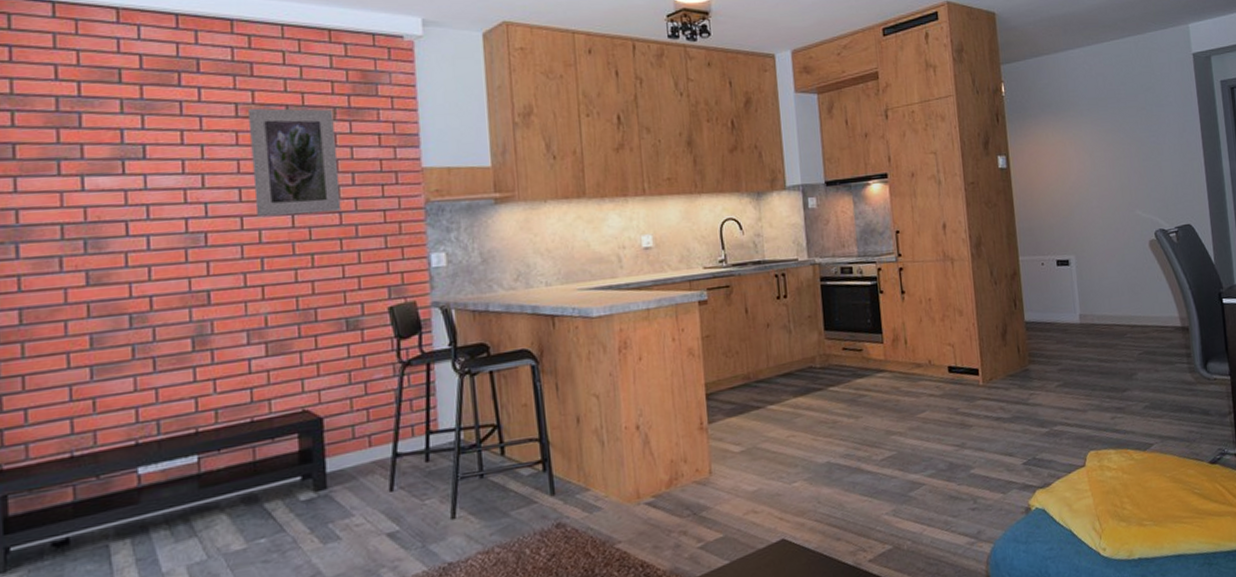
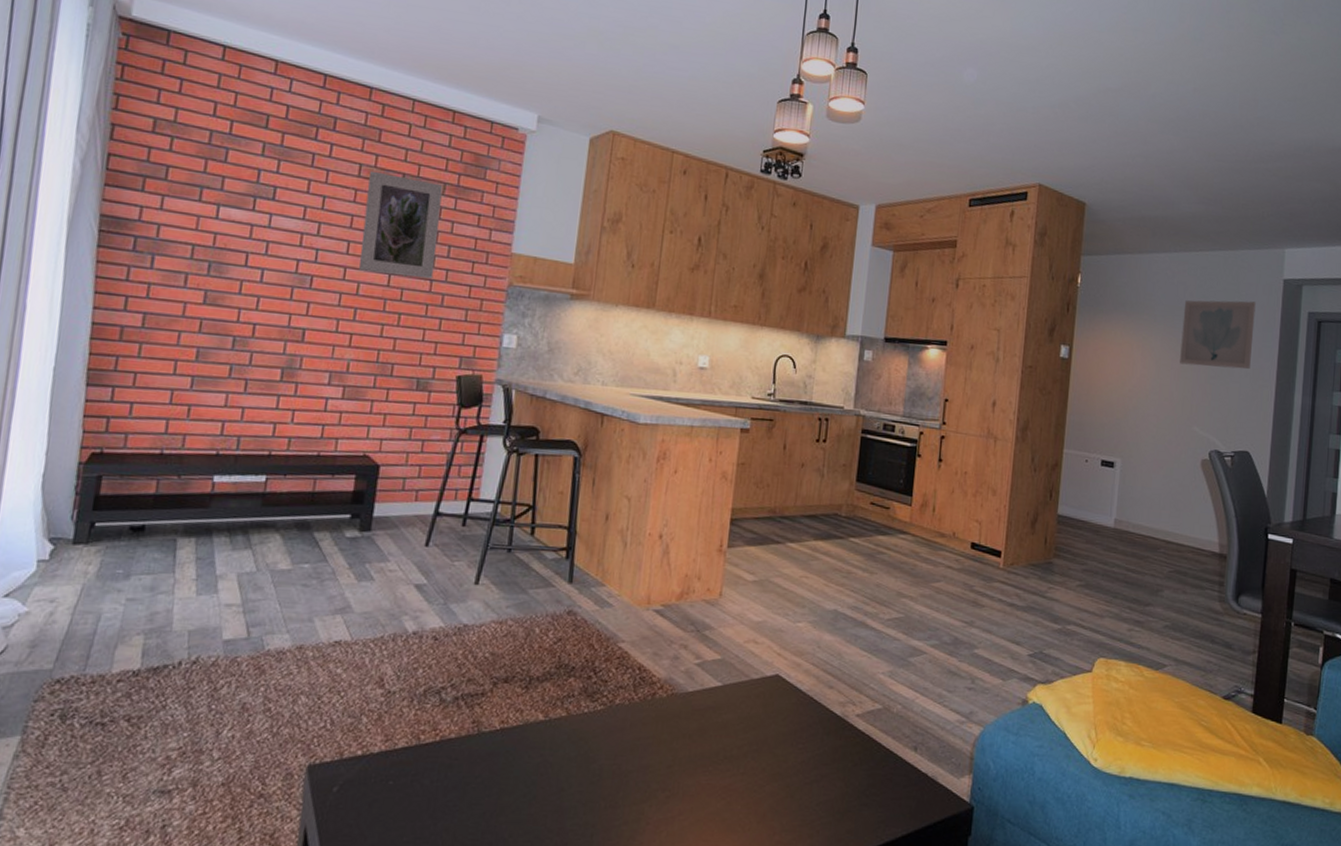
wall art: none [1105,80,1178,153] -> present [1180,300,1256,370]

